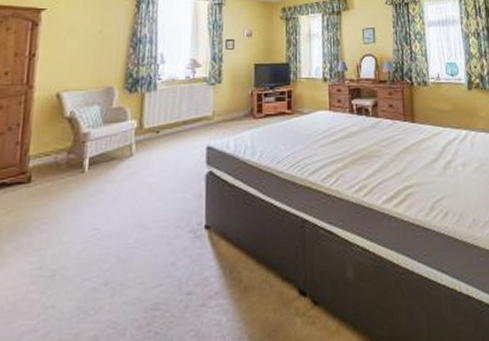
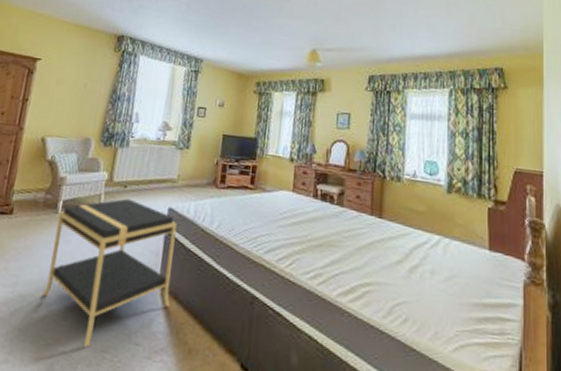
nightstand: none [76,144,220,309] -> present [42,198,177,347]

